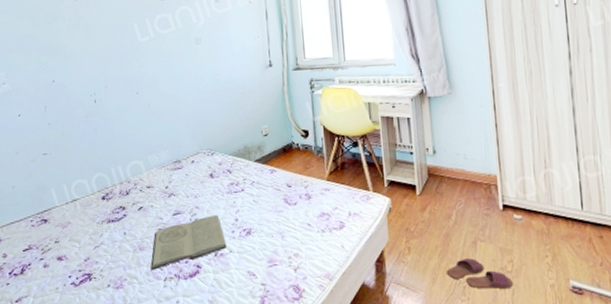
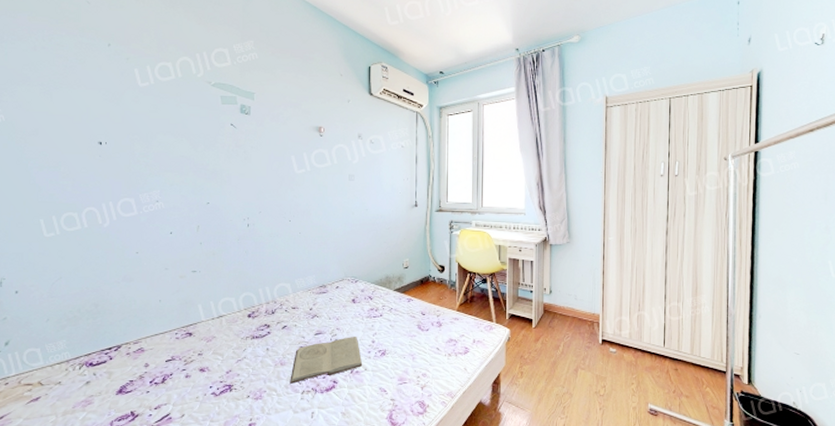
slippers: present [446,258,512,289] -> none [550,383,603,409]

